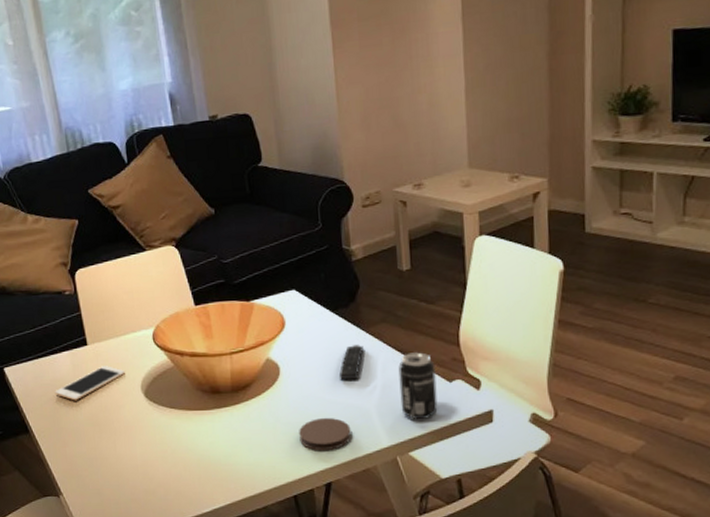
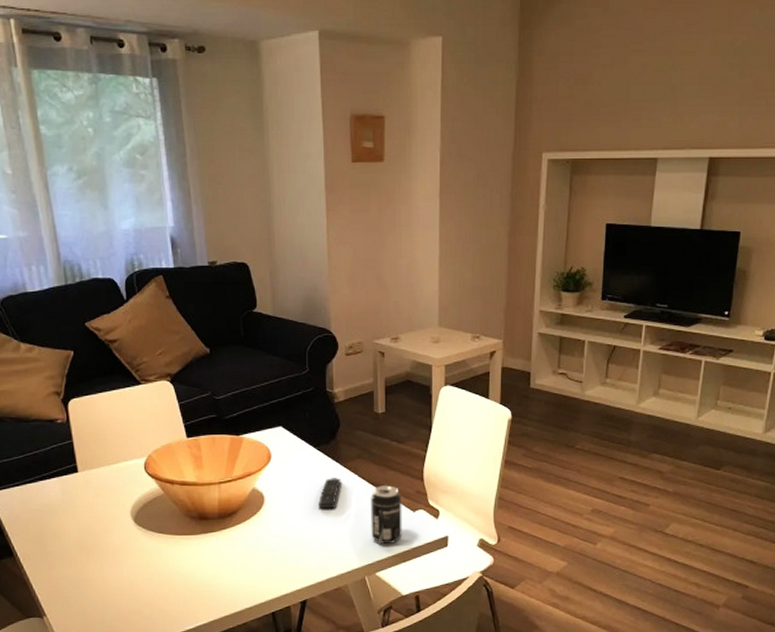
cell phone: present [55,366,125,401] -> none [42,492,115,526]
coaster: present [299,418,351,451] -> none [279,543,326,572]

